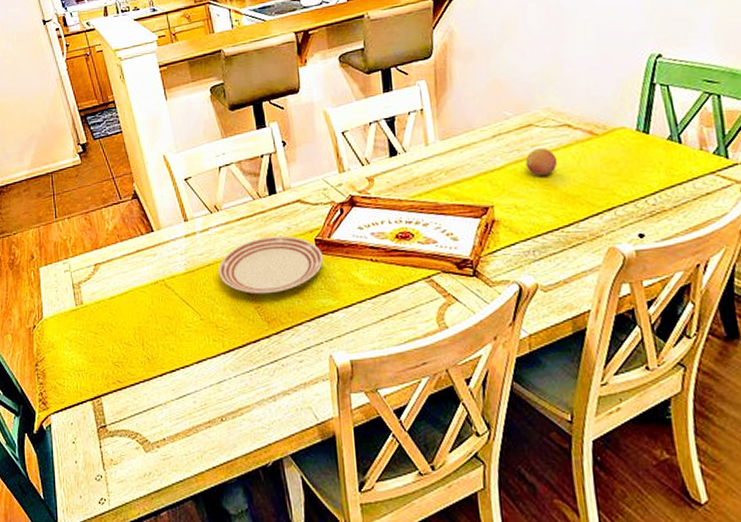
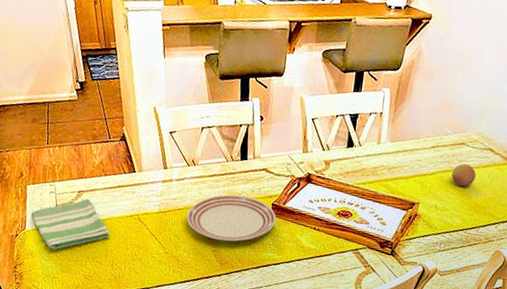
dish towel: none [47,271,137,336] -> present [31,198,111,250]

